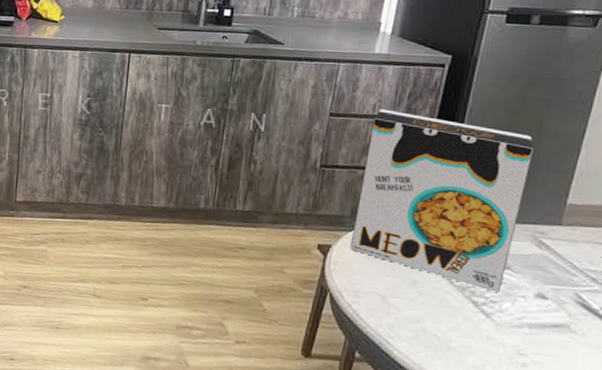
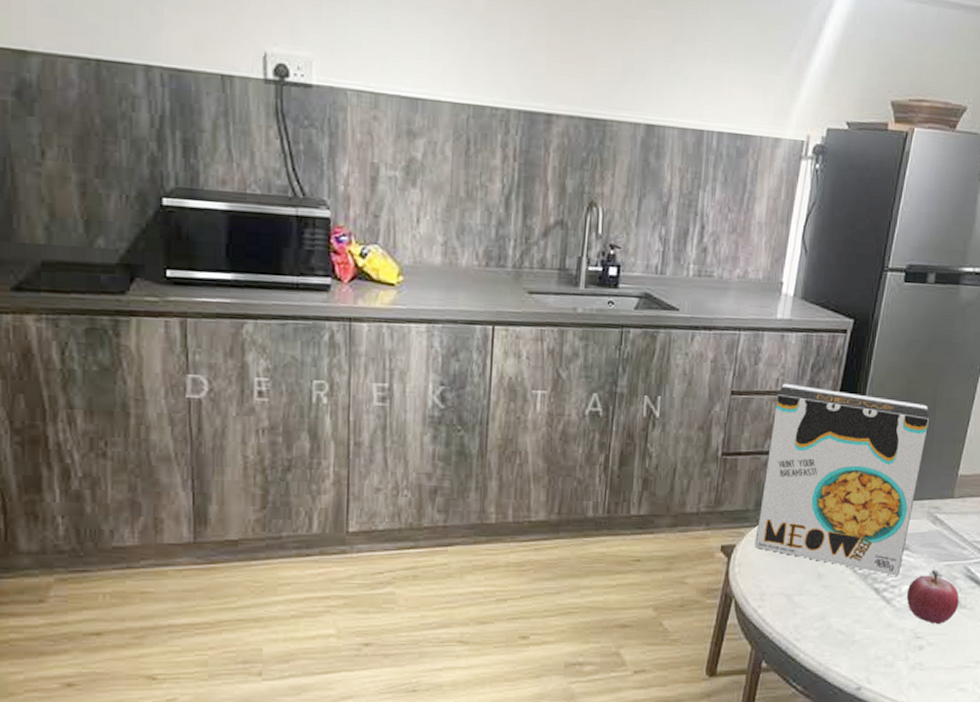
fruit: none [507,291,569,345] -> present [906,569,959,624]

